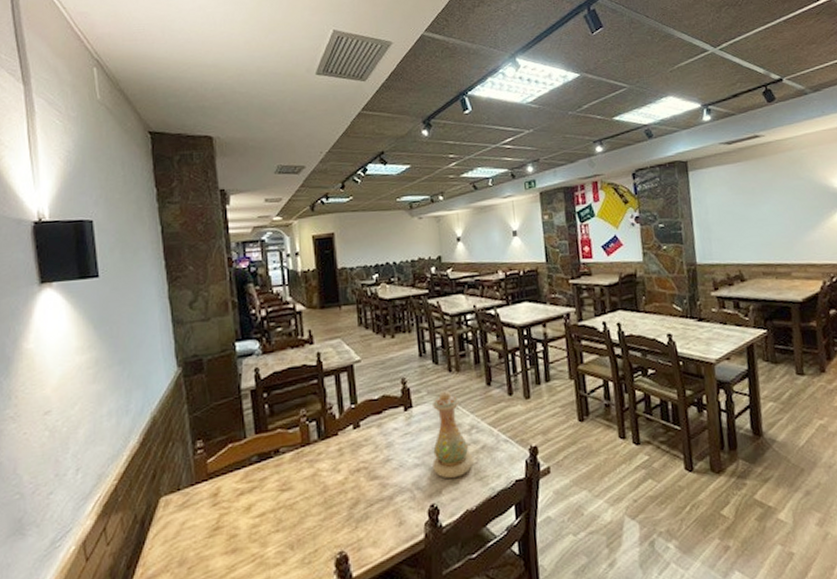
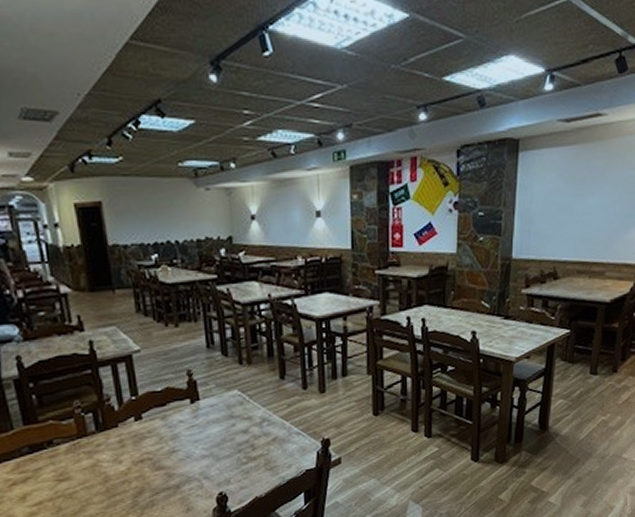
vase: present [432,389,474,479] -> none [221,382,264,469]

